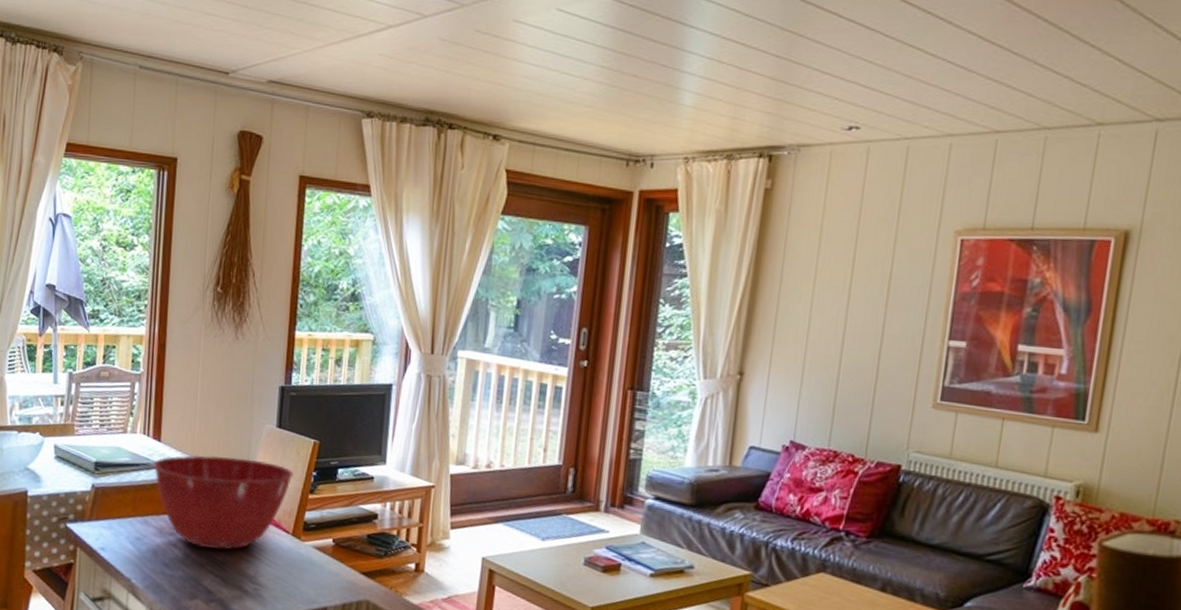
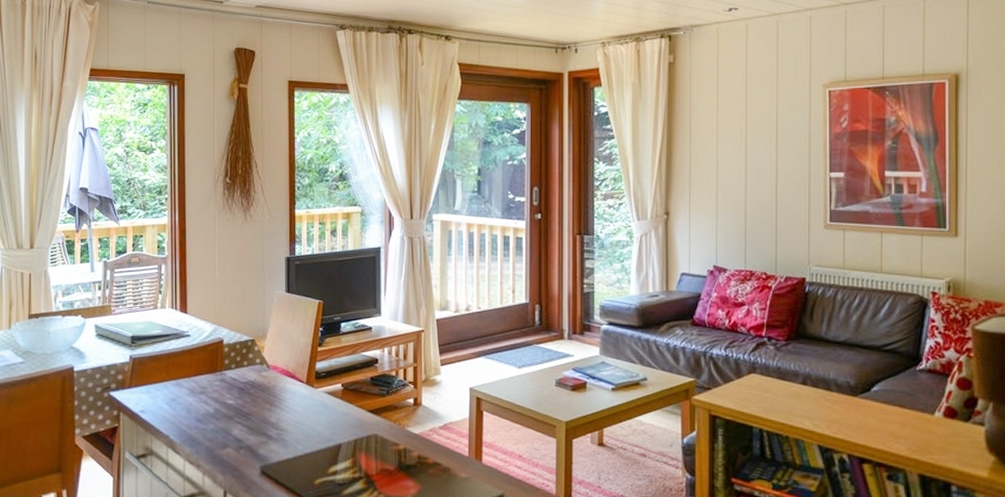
mixing bowl: present [153,455,294,550] -> none [182,321,303,403]

